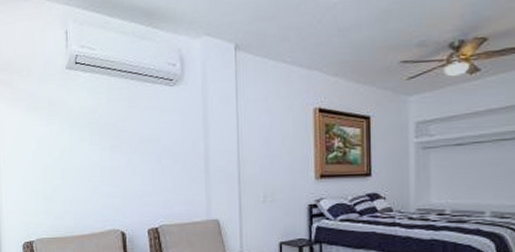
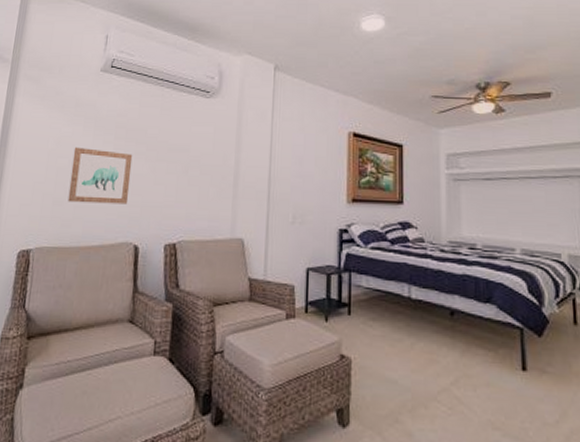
wall art: none [54,145,110,197] -> present [67,147,133,204]

